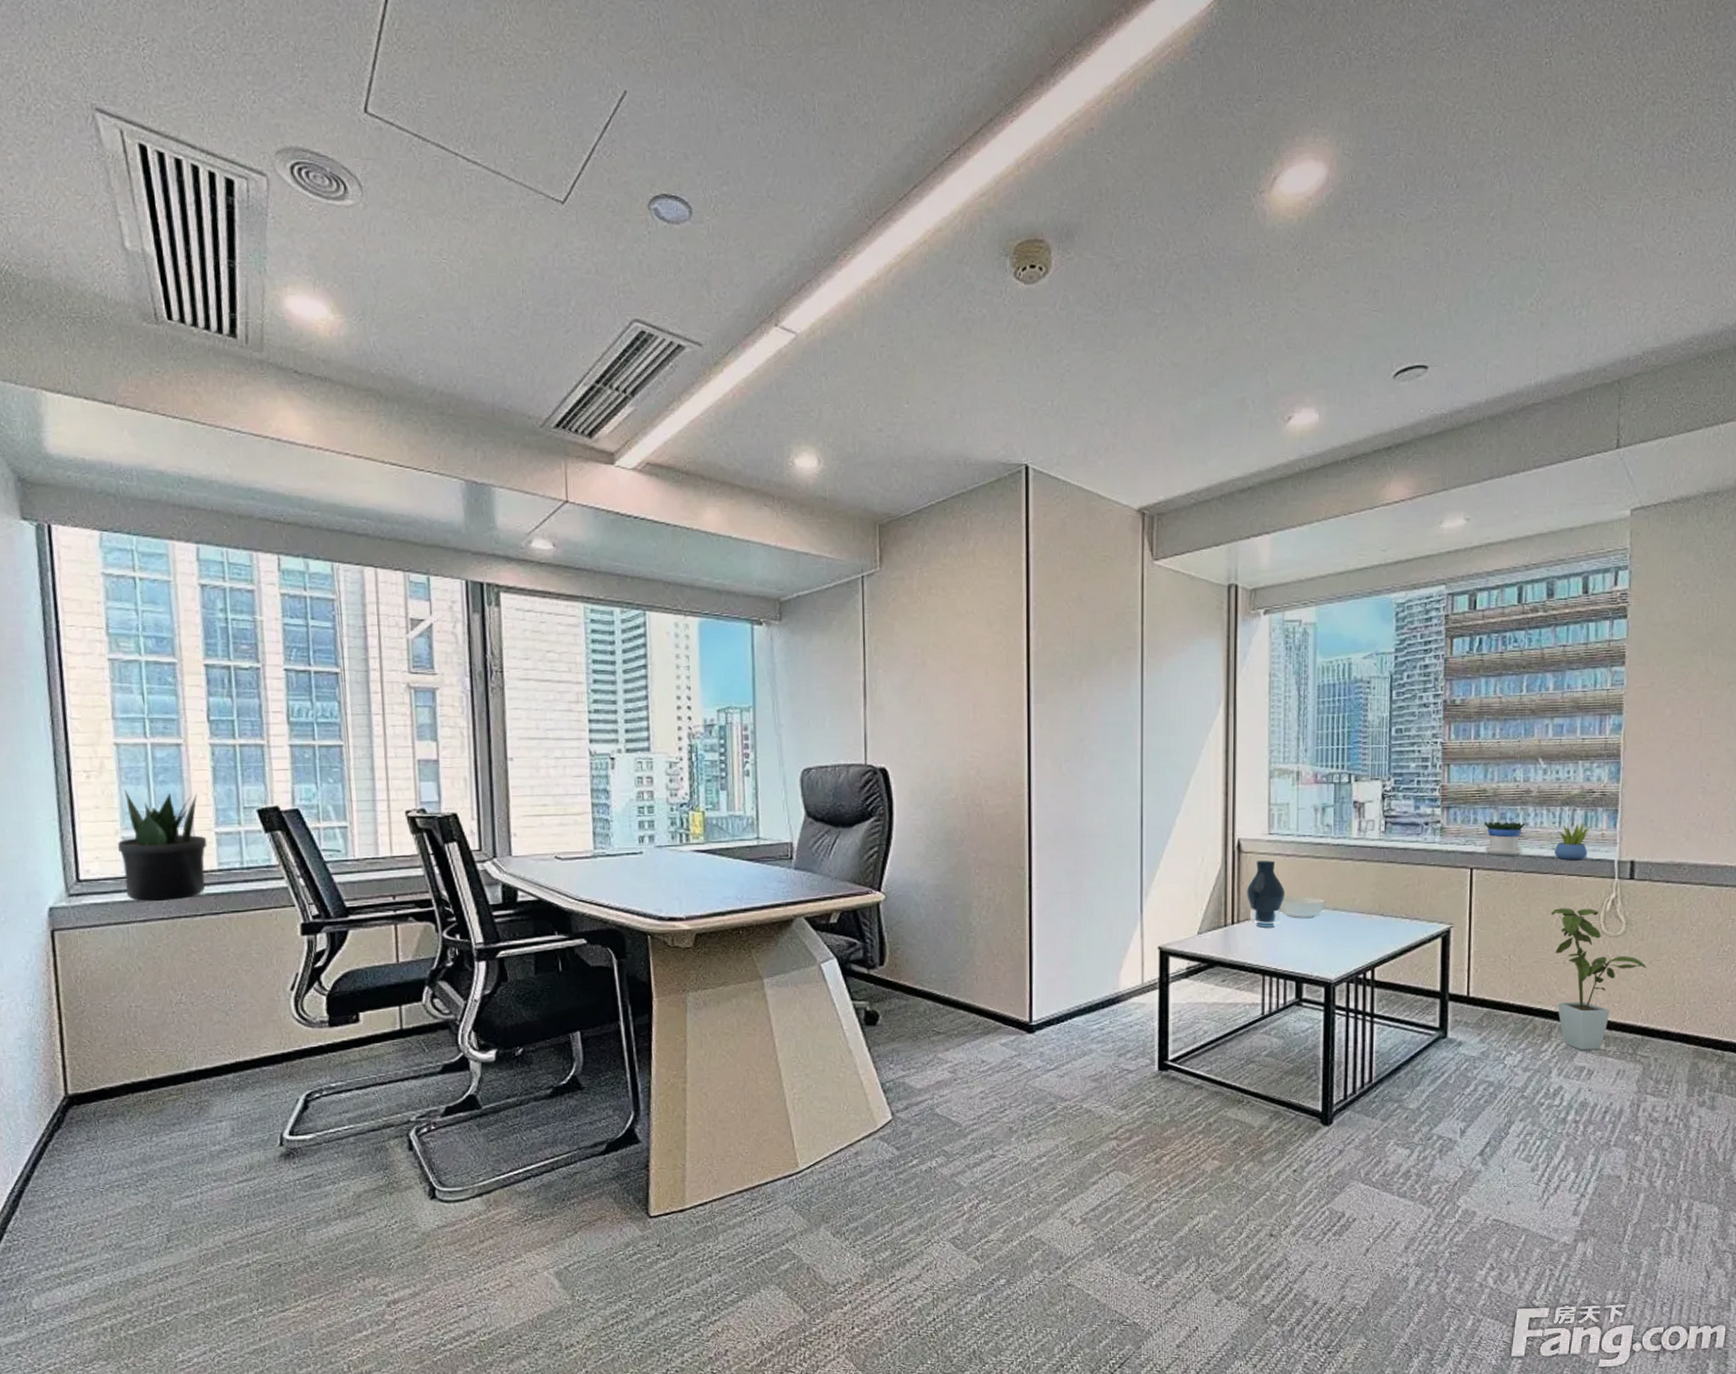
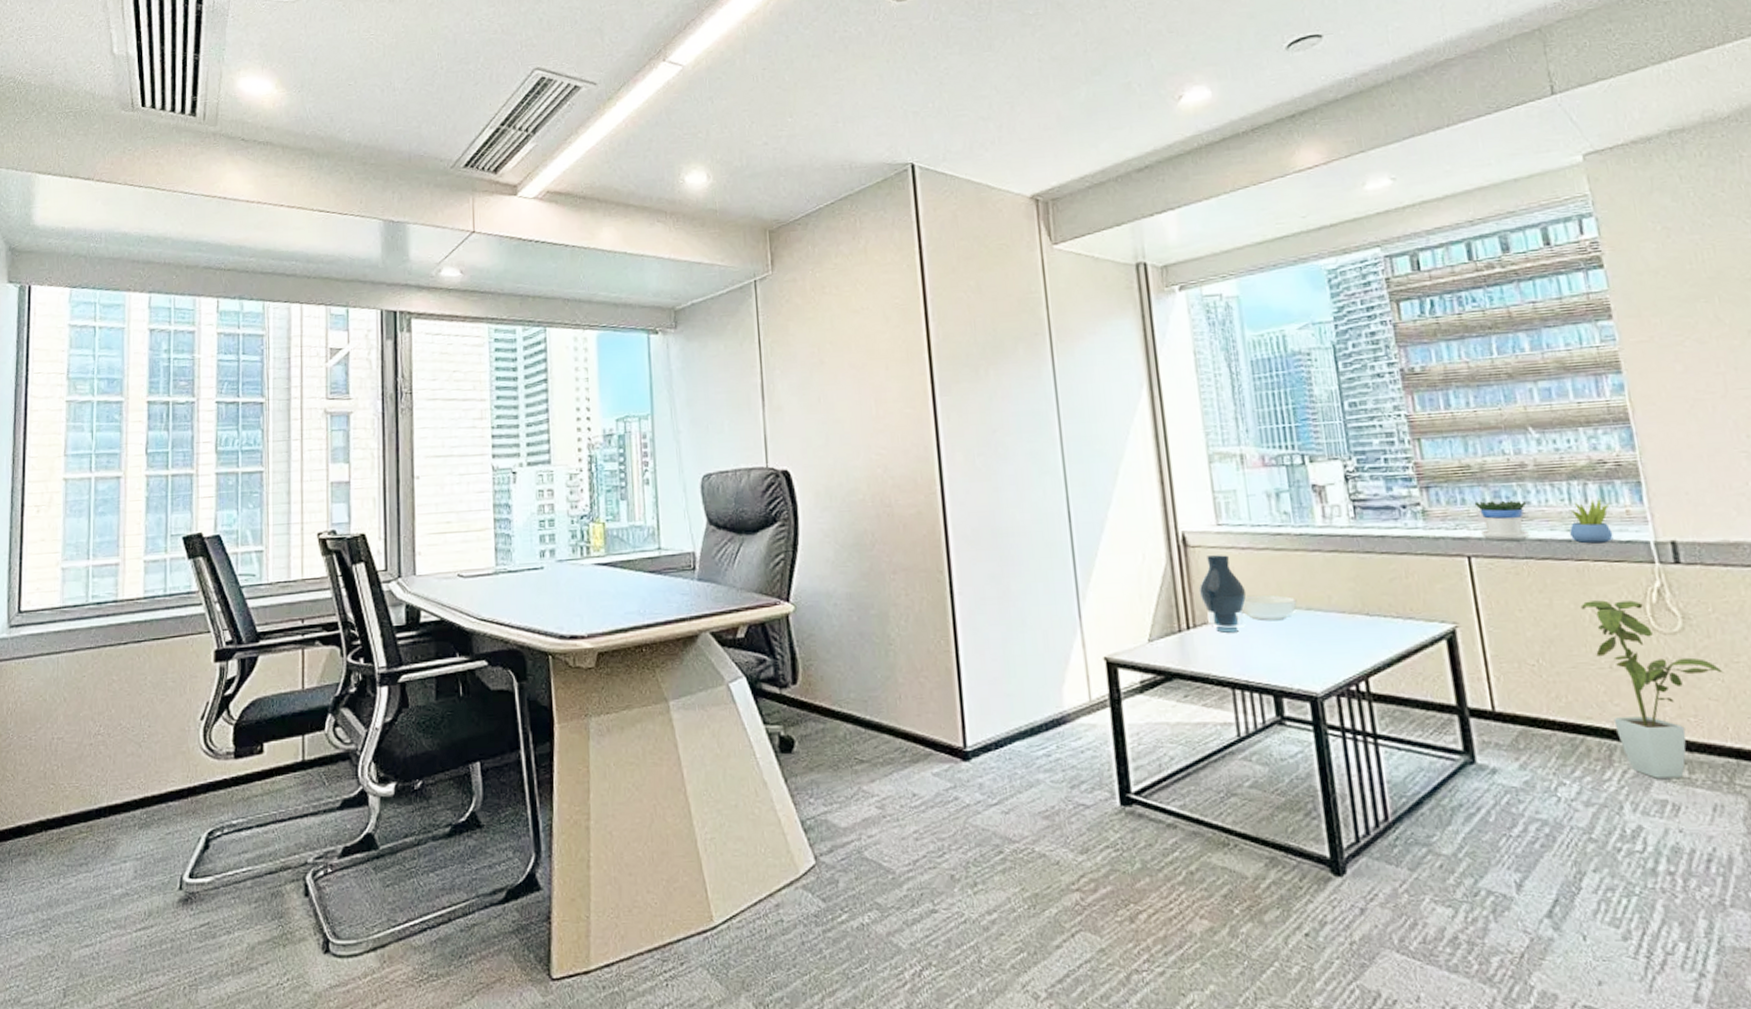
planter: present [118,790,208,901] -> none [57,523,136,631]

